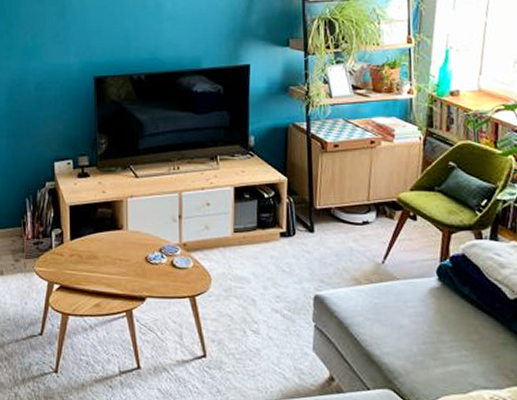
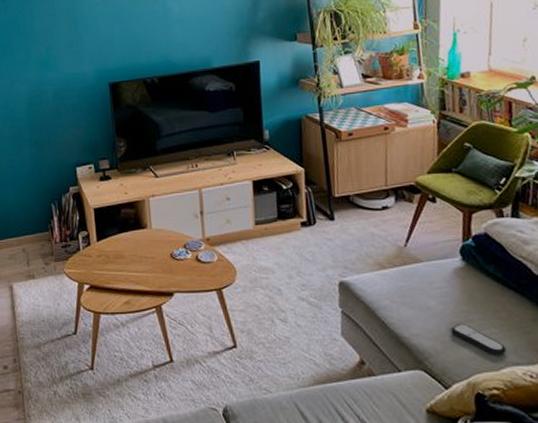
remote control: none [422,343,475,379] -> present [451,323,506,356]

